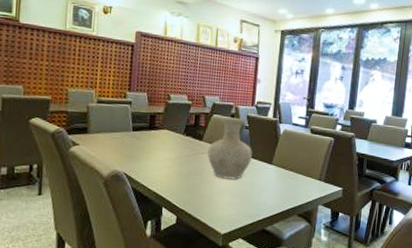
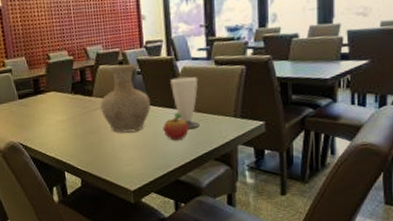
fruit: none [259,168,281,194] -> present [163,112,189,141]
cup: none [271,137,295,184] -> present [170,76,200,128]

